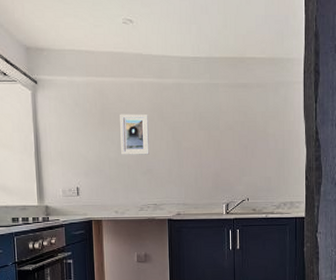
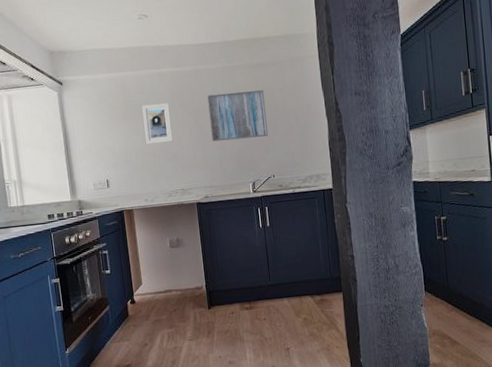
wall art: none [188,110,247,159] -> present [207,90,268,142]

